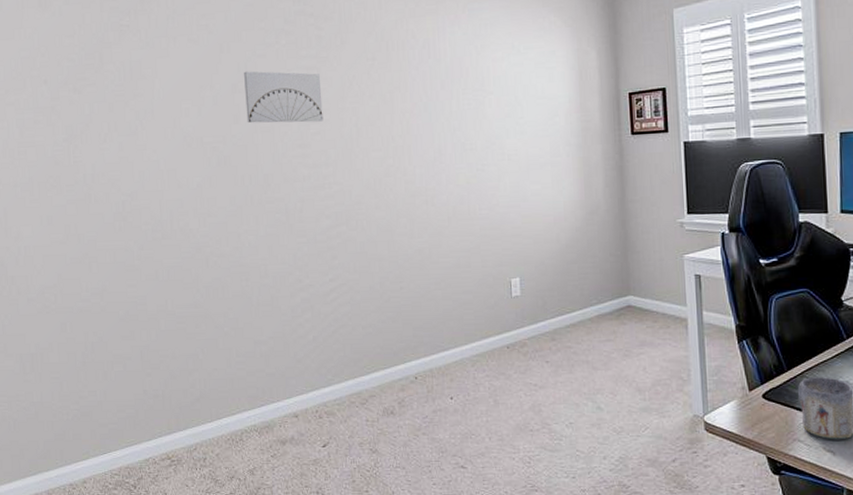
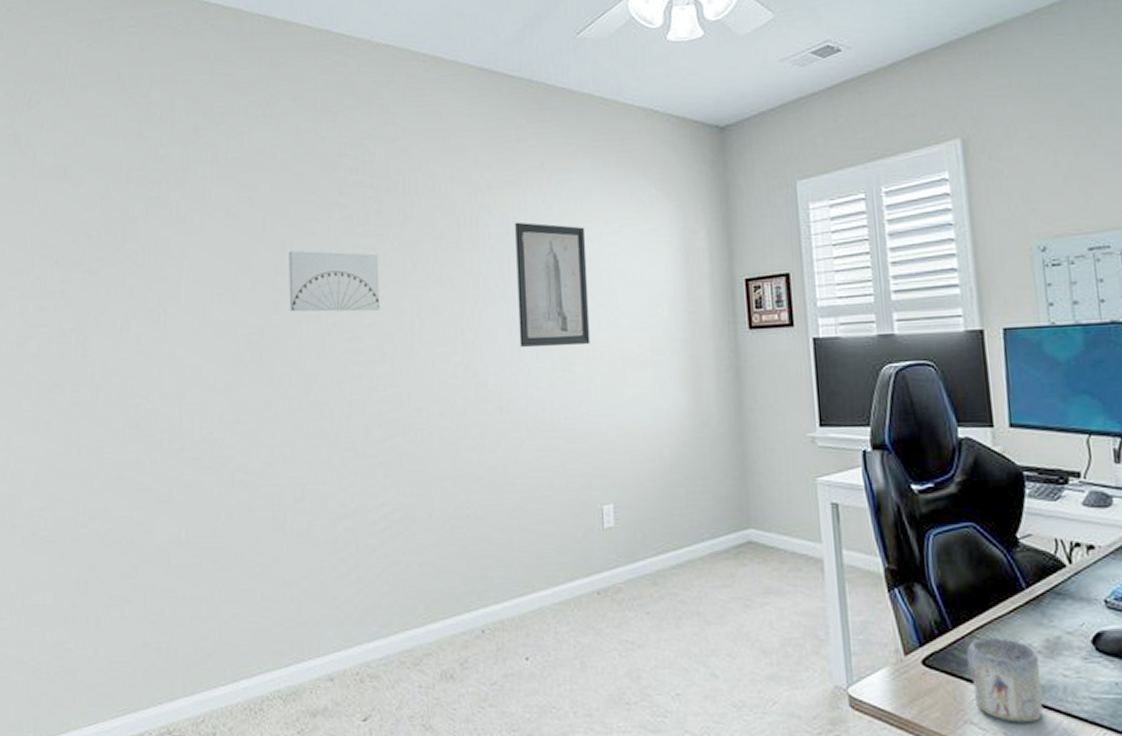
wall art: none [435,45,500,151] -> present [515,222,591,347]

